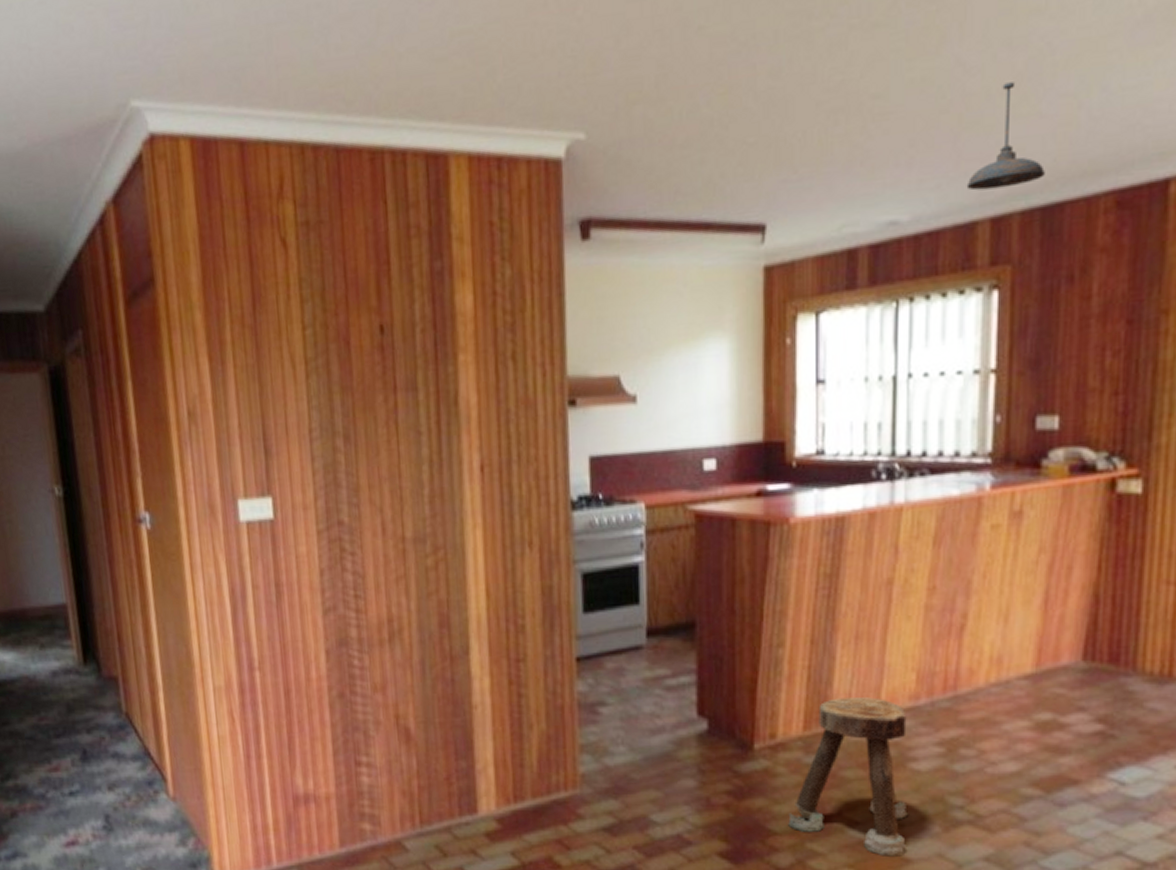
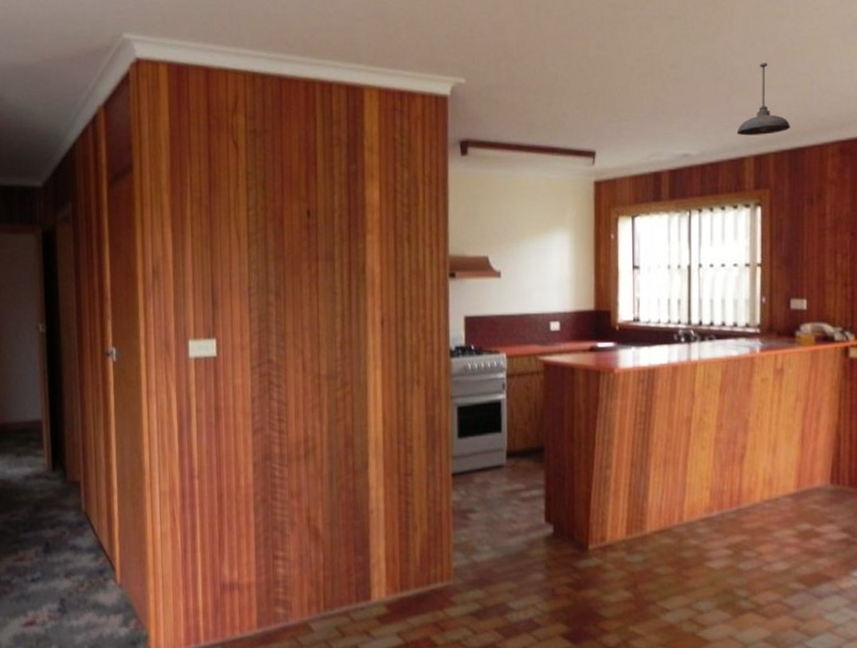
stool: present [788,697,908,856] -> none [615,509,706,638]

